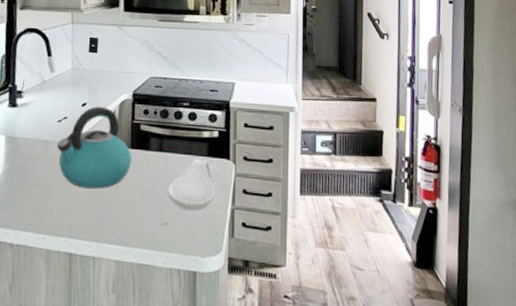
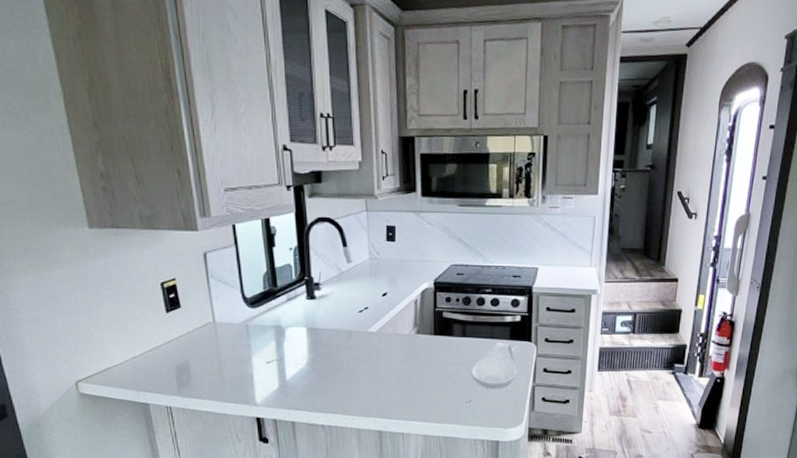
kettle: present [57,106,131,189] -> none [360,296,435,374]

